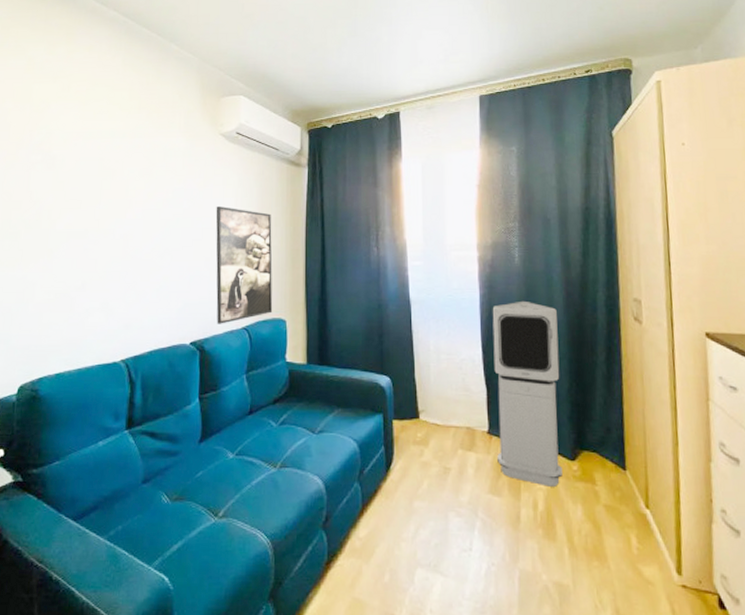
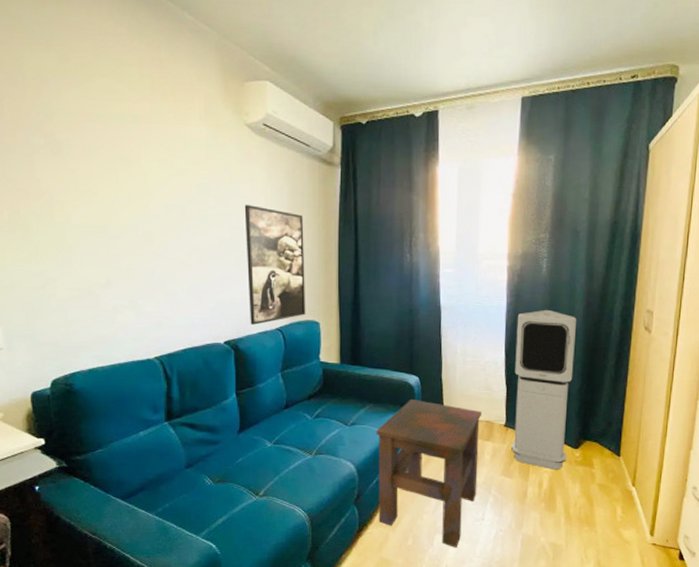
side table: none [346,403,462,586] -> present [376,400,482,547]

